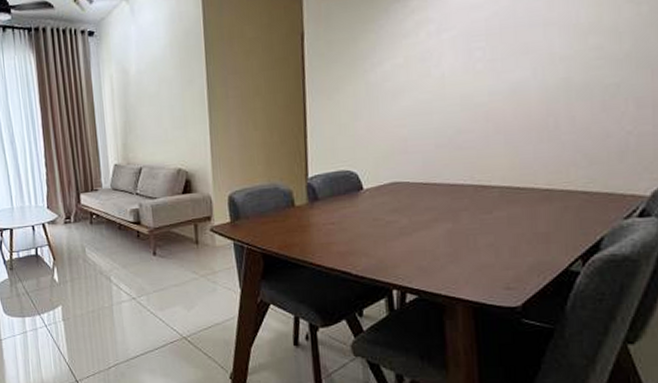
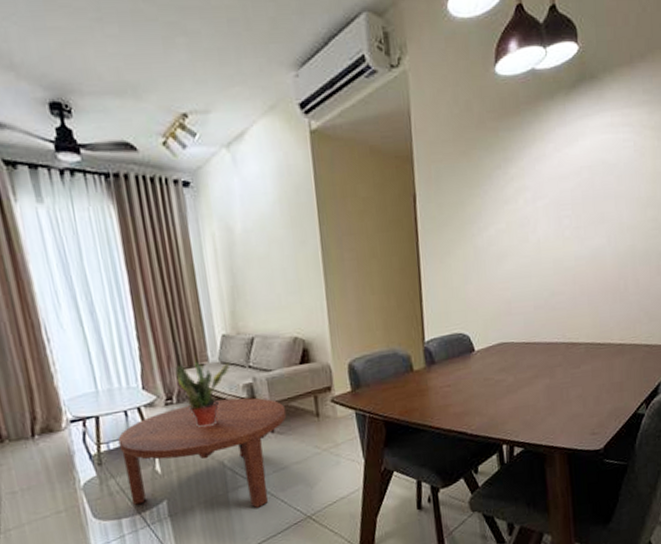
coffee table: none [26,221,168,323] -> present [118,397,287,508]
potted plant: none [74,180,120,246] -> present [175,354,230,429]

